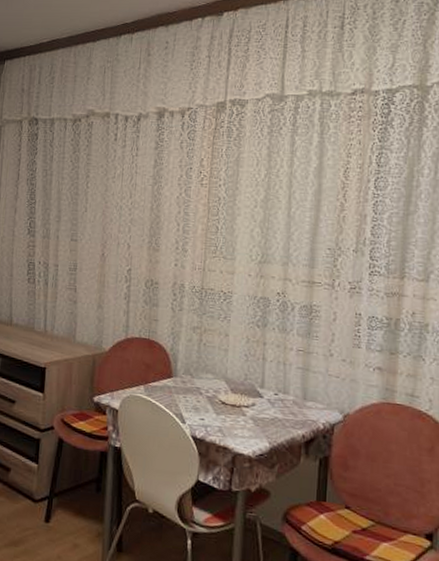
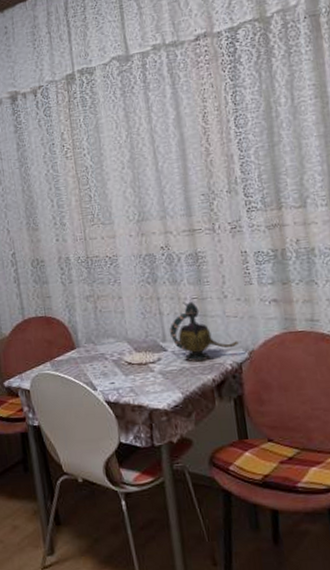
teapot: none [269,351,335,416] -> present [169,301,239,362]

